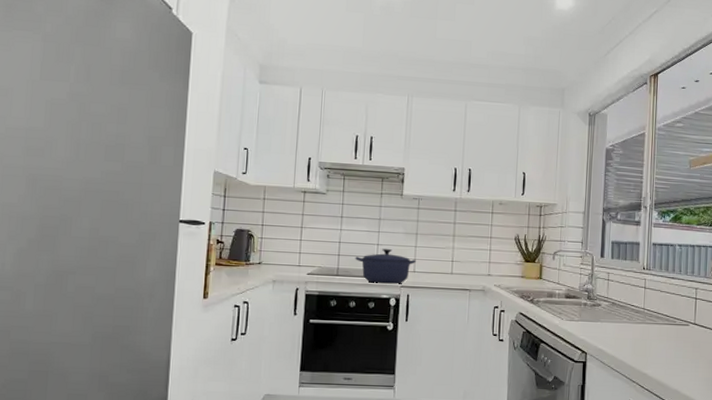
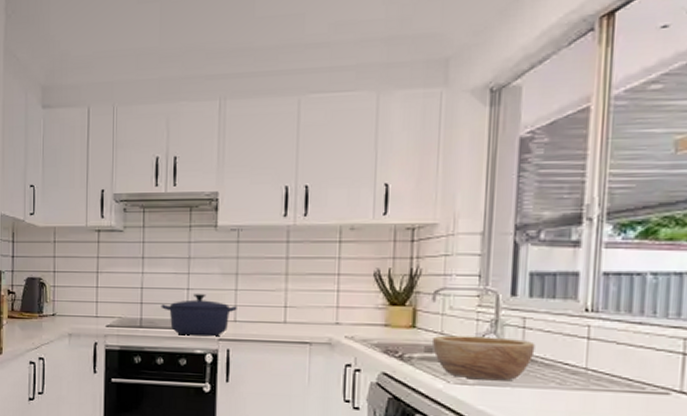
bowl: none [552,285,615,318] -> present [433,335,536,381]

